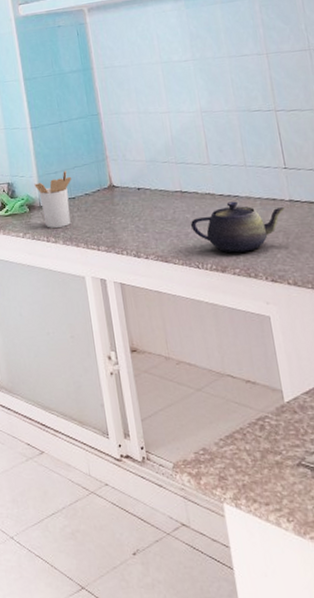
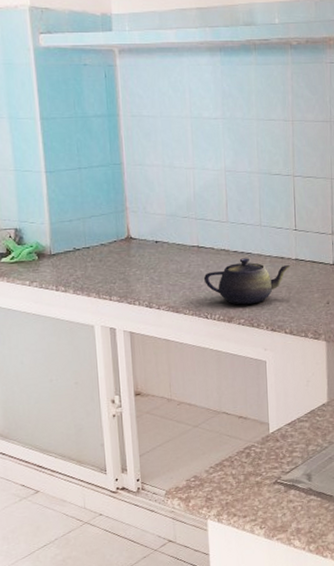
utensil holder: present [34,170,72,228] -> none [45,219,88,277]

